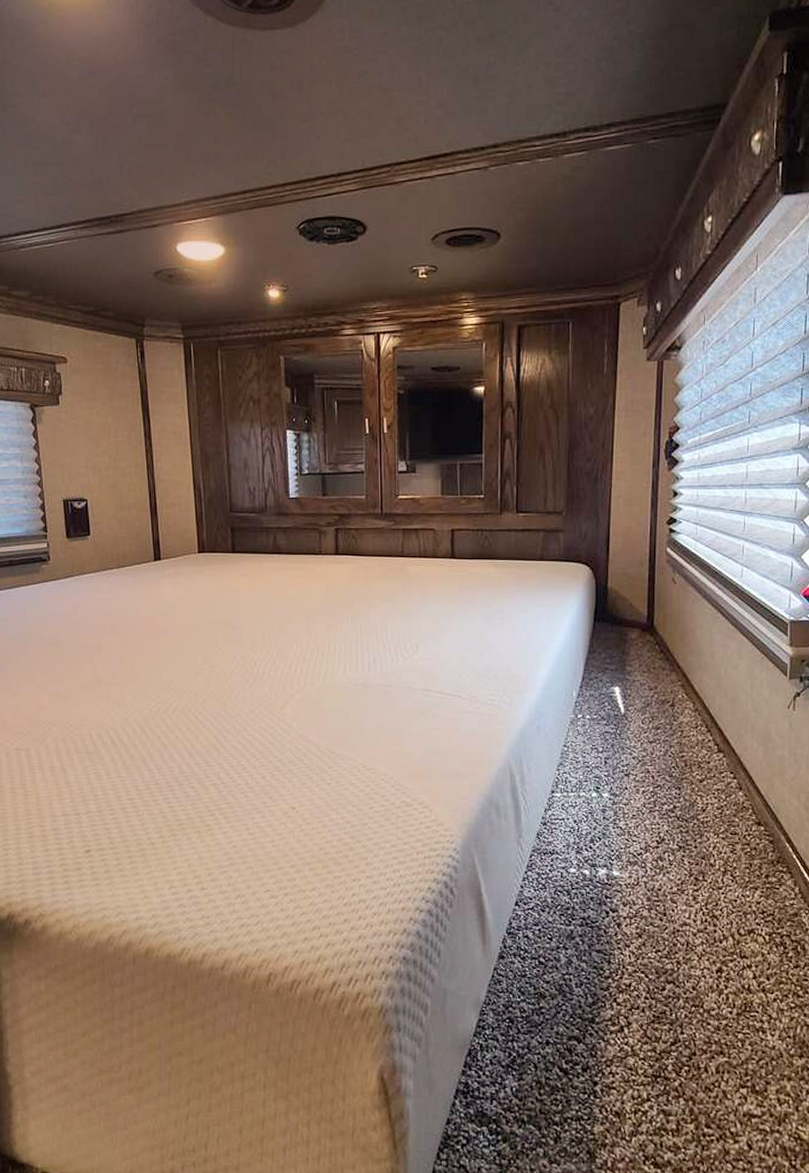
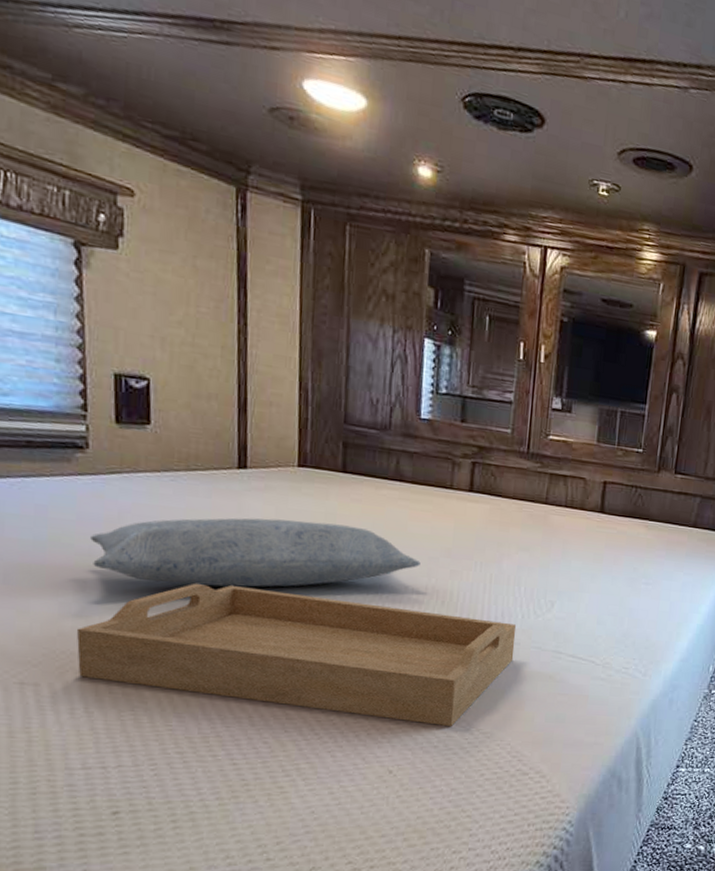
serving tray: none [52,657,388,766] -> present [77,584,517,727]
pillow: none [56,597,301,660] -> present [90,518,420,588]

